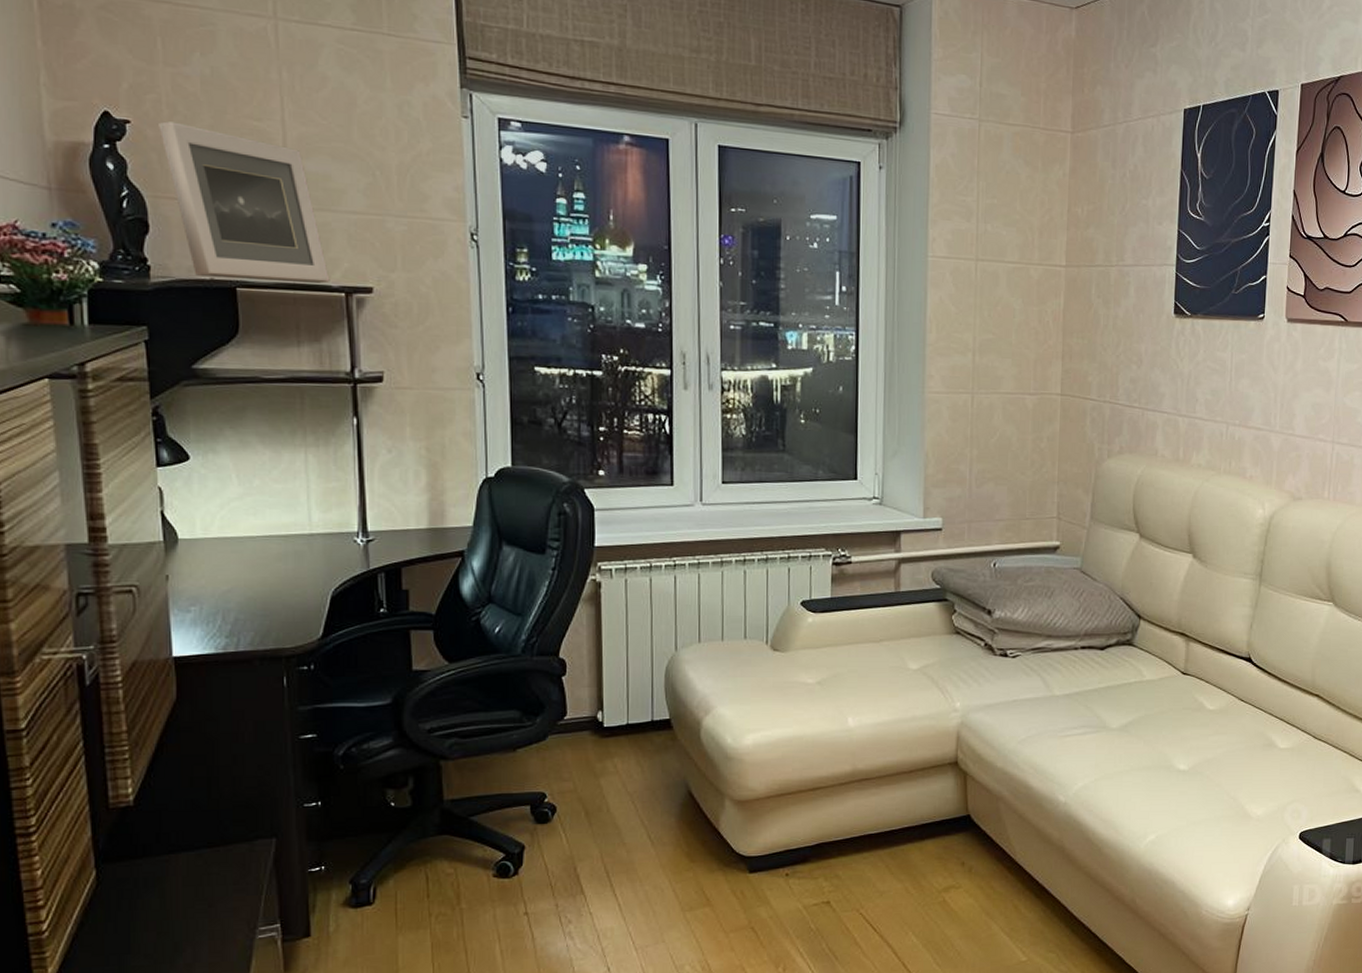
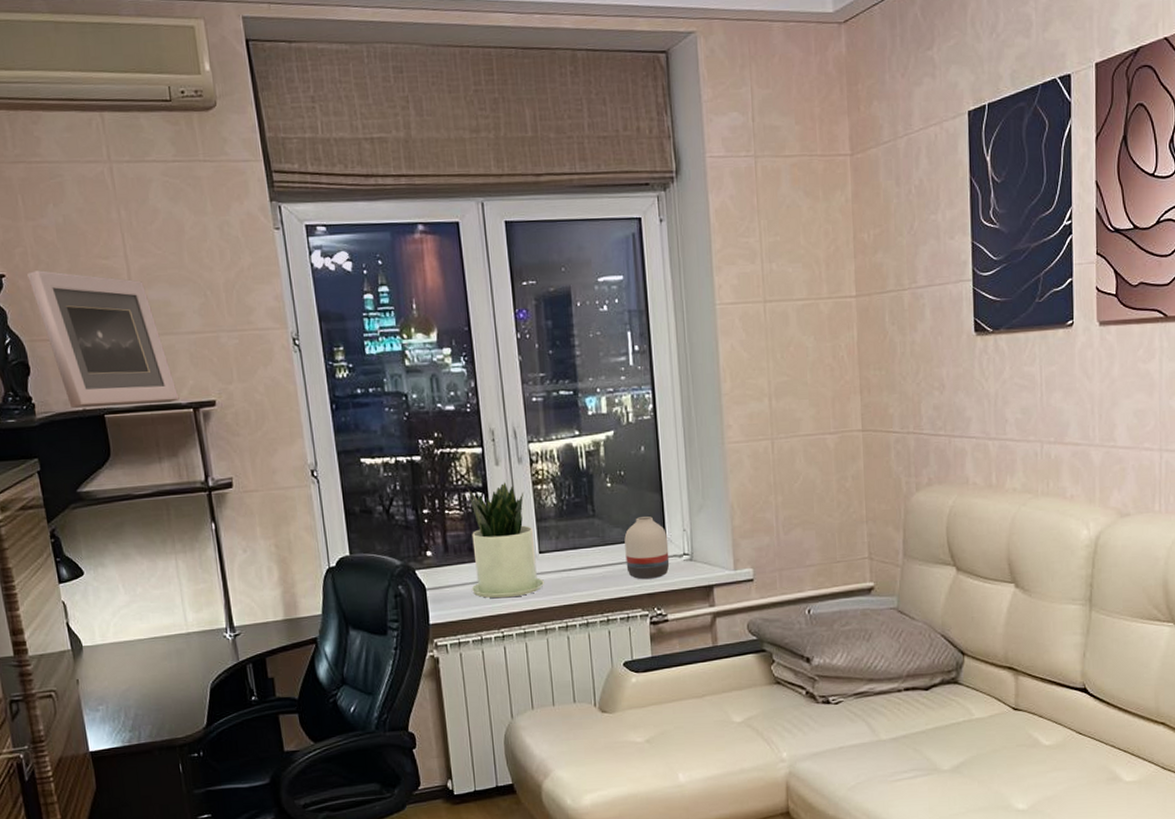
planter: none [644,407,726,526] -> present [467,482,545,599]
vase: none [813,456,859,520] -> present [624,516,670,580]

